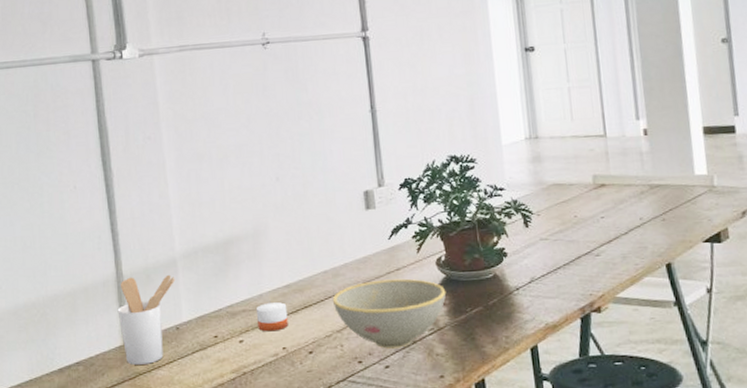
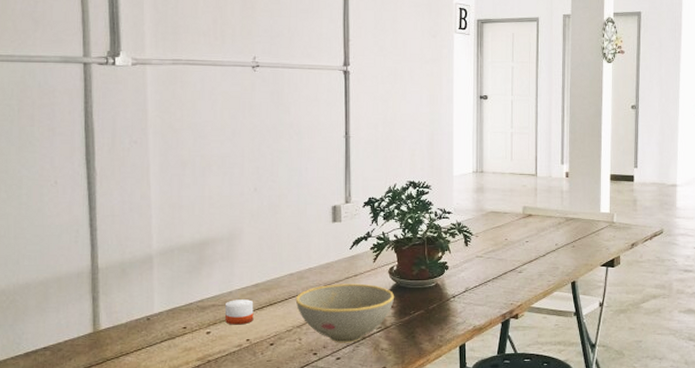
utensil holder: present [117,274,175,365] -> none [90,269,150,351]

